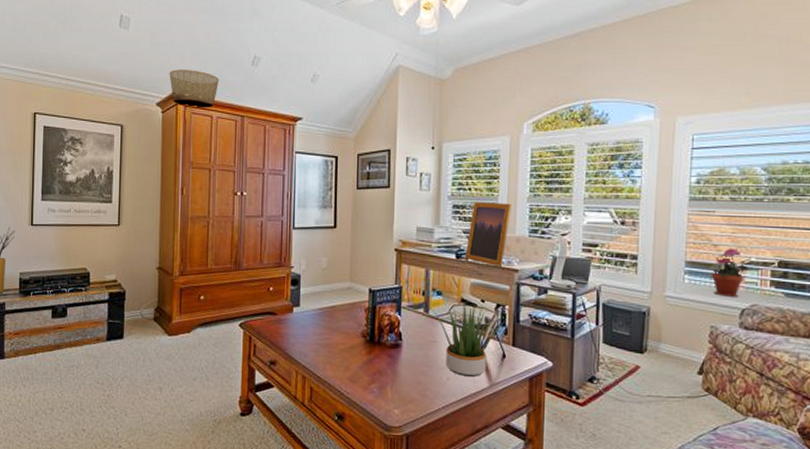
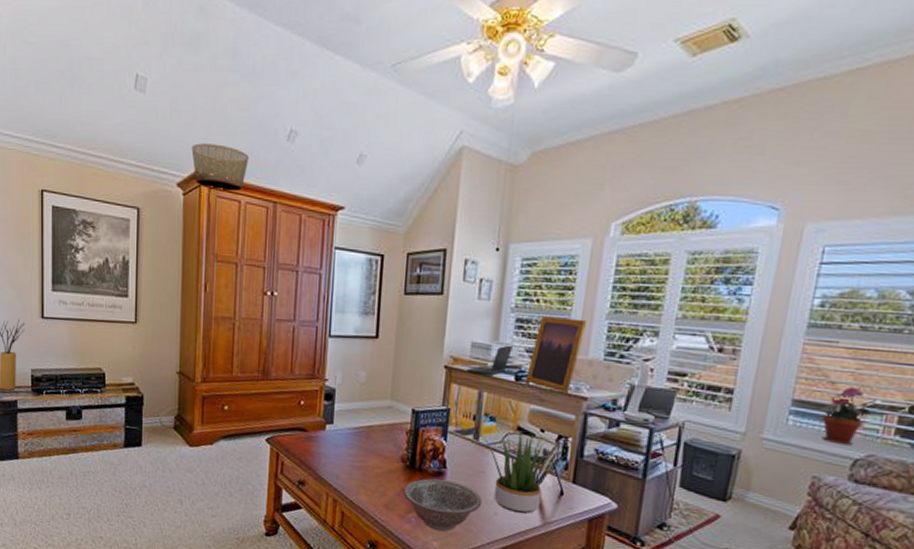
decorative bowl: none [365,351,436,399] -> present [403,478,483,532]
laptop computer: none [413,228,452,256] -> present [466,345,513,376]

